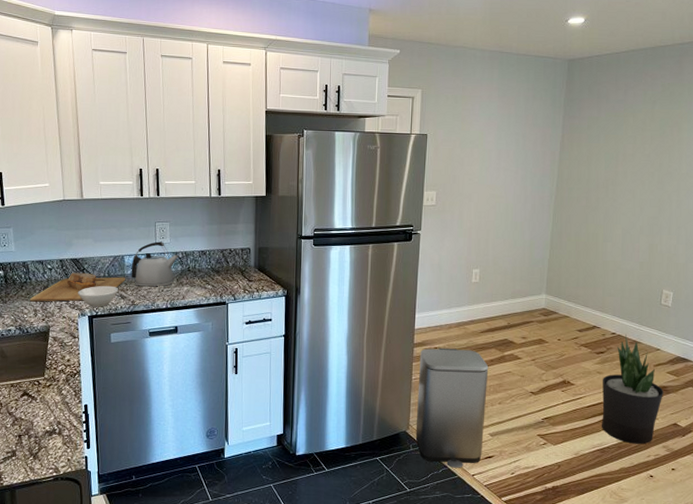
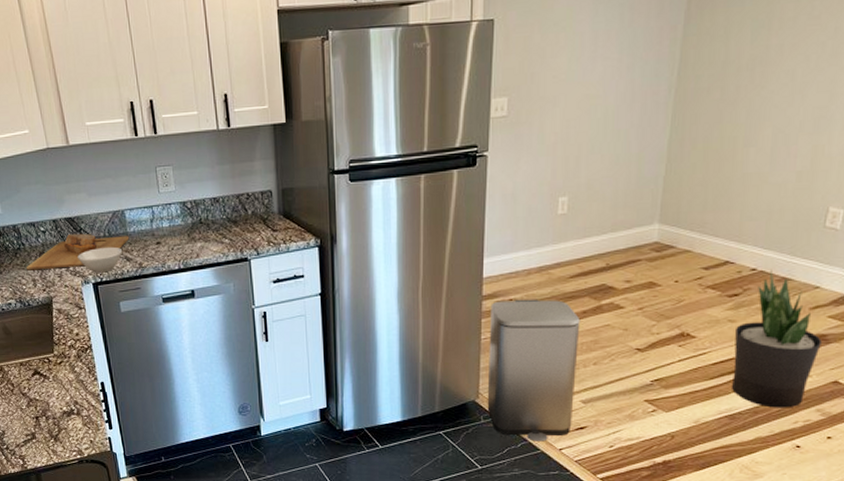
kettle: present [131,241,179,287] -> none [133,190,188,246]

